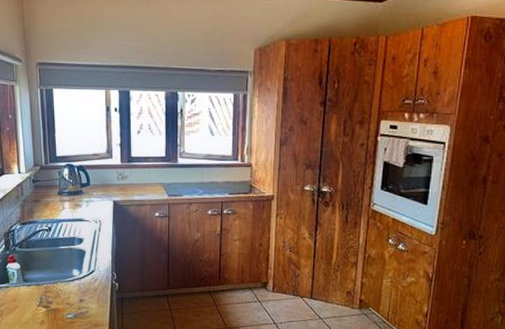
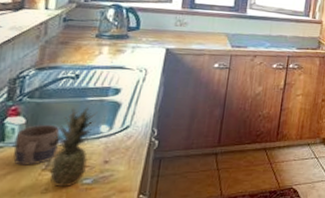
mug: none [16,269,45,302] -> present [13,124,60,165]
fruit: none [41,254,69,320] -> present [50,106,98,186]

